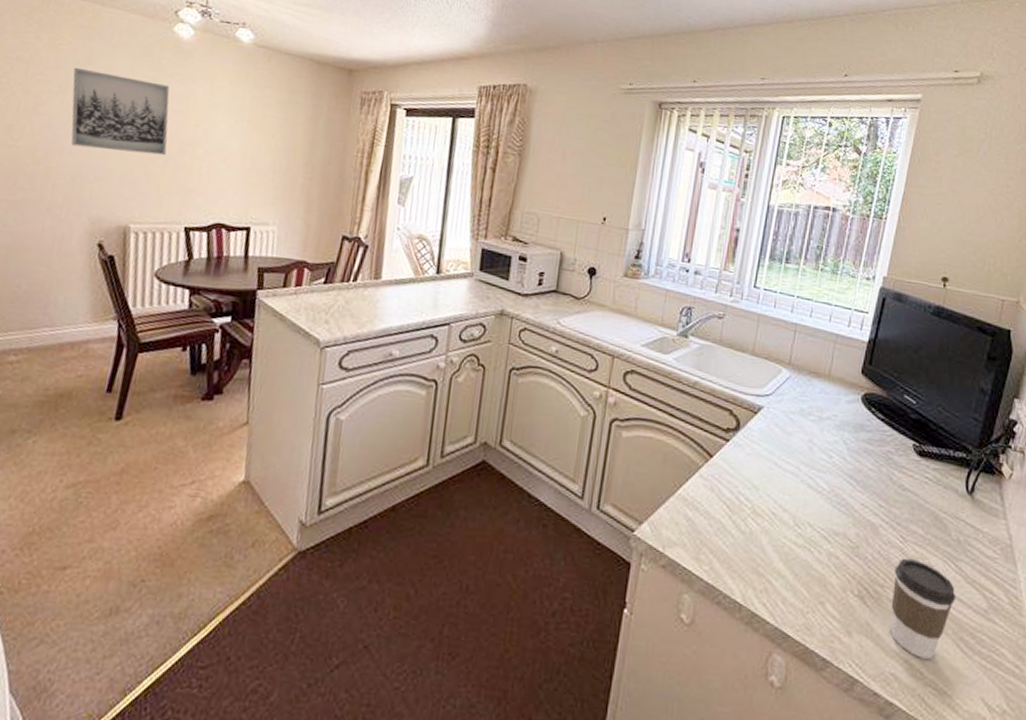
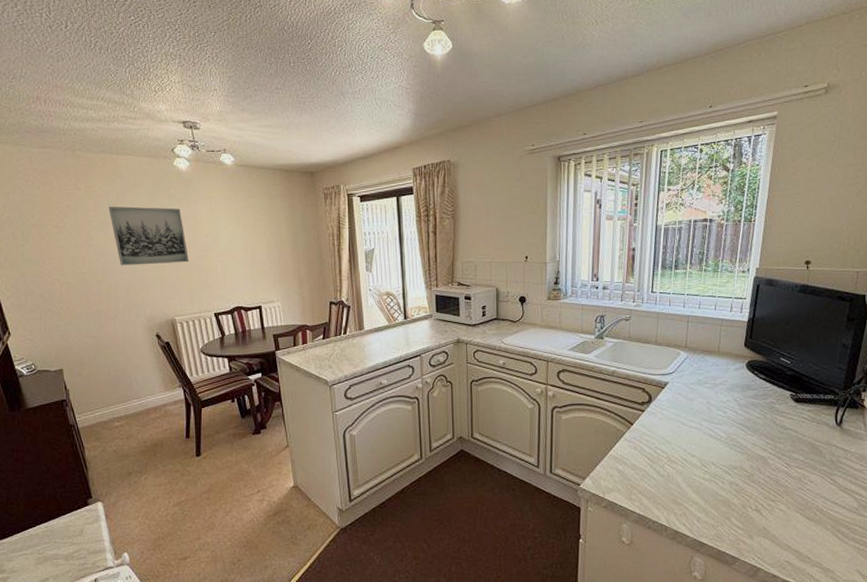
coffee cup: present [890,558,957,659] -> none [782,478,833,548]

